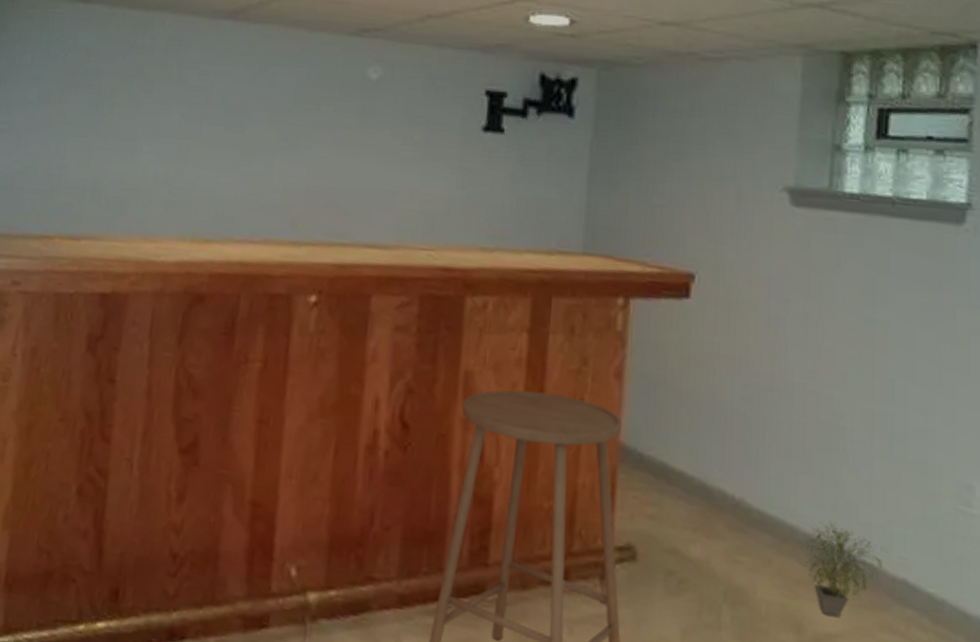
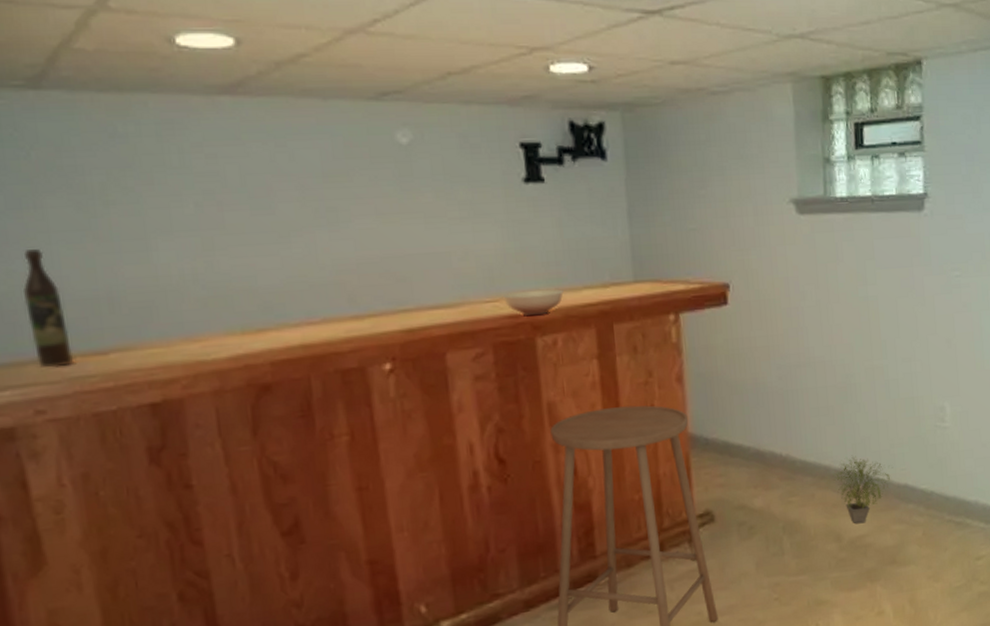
wine bottle: none [25,137,58,245] -> present [22,249,74,368]
bowl: none [440,243,504,272] -> present [503,289,564,315]

